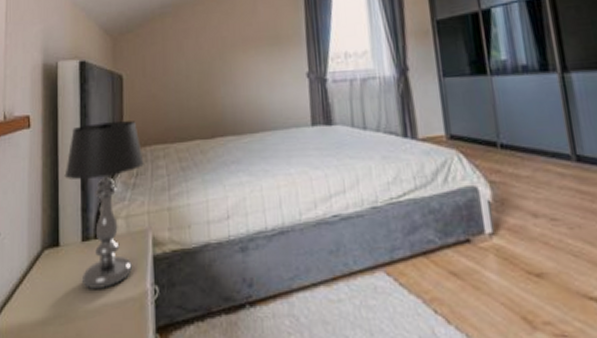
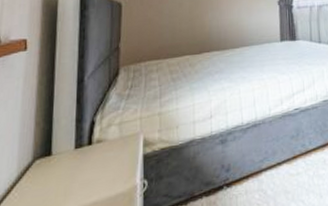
table lamp: present [64,121,144,289] -> none [60,41,138,190]

